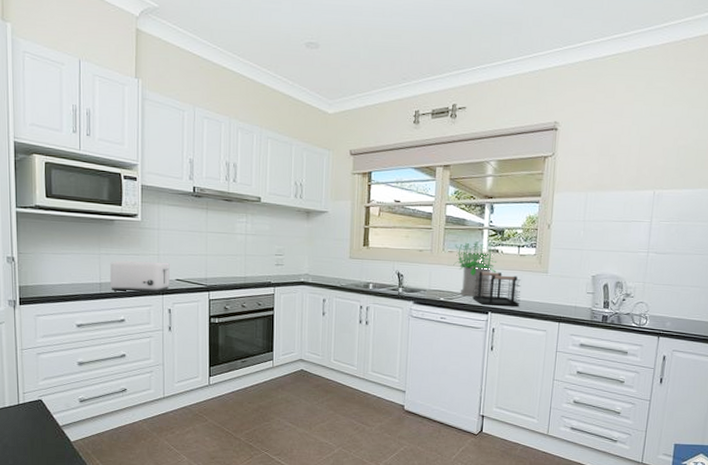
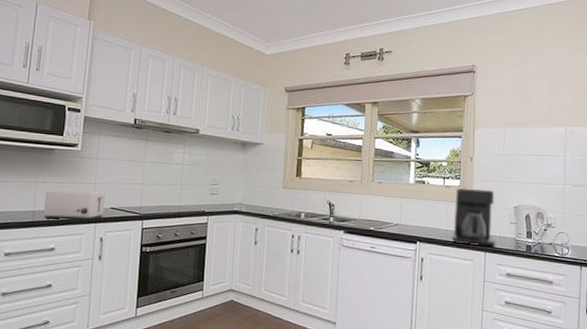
potted plant: present [454,241,497,297] -> none [383,173,424,227]
dish rack: present [472,271,521,308] -> none [401,202,447,237]
coffee maker: none [525,256,572,318] -> present [452,188,495,248]

